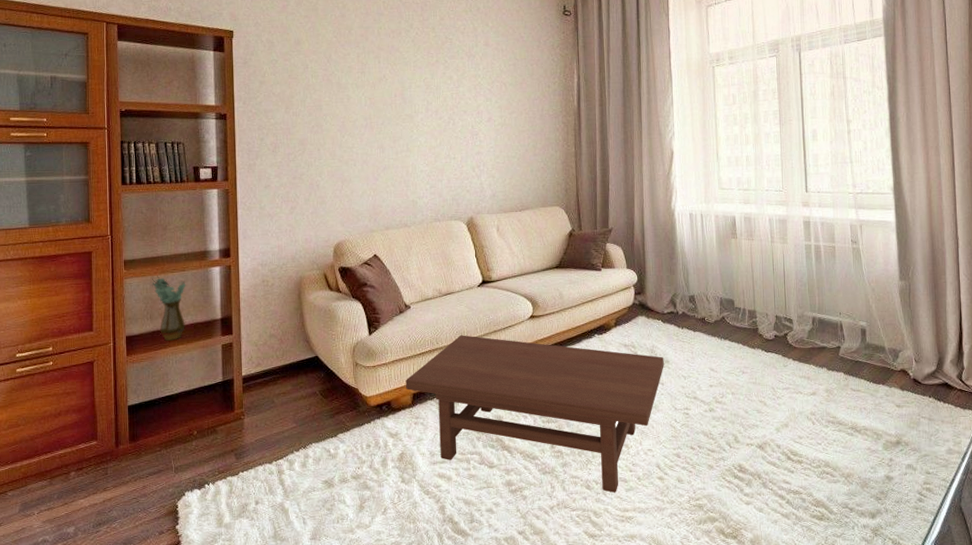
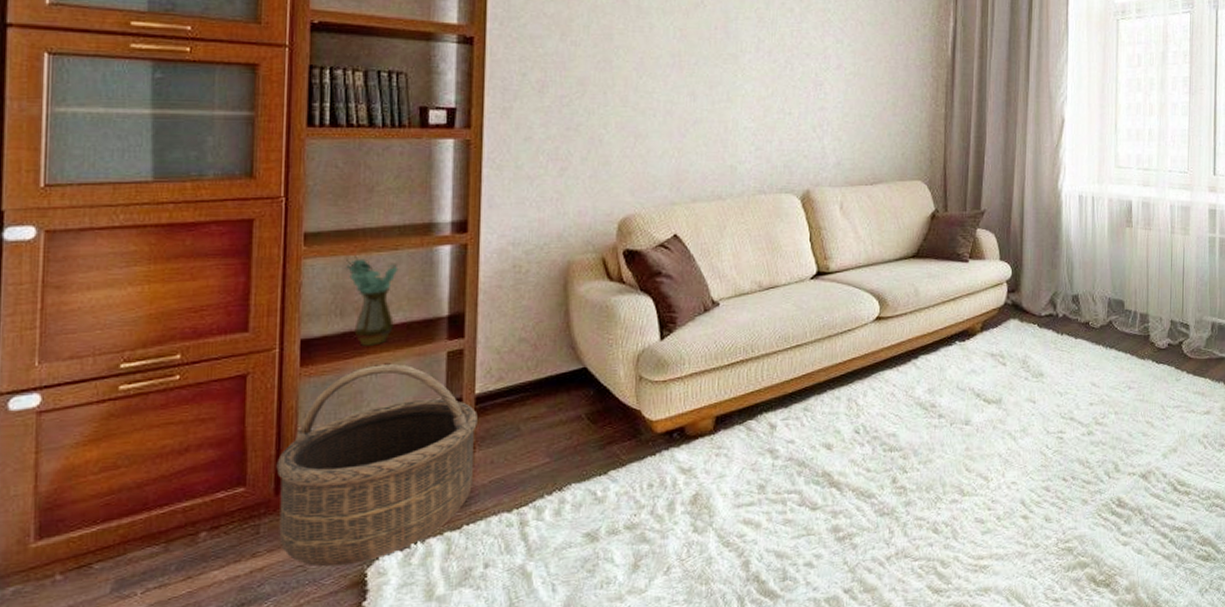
basket: none [115,354,245,500] -> present [276,364,478,567]
coffee table: present [406,335,664,493] -> none [707,341,1038,537]

